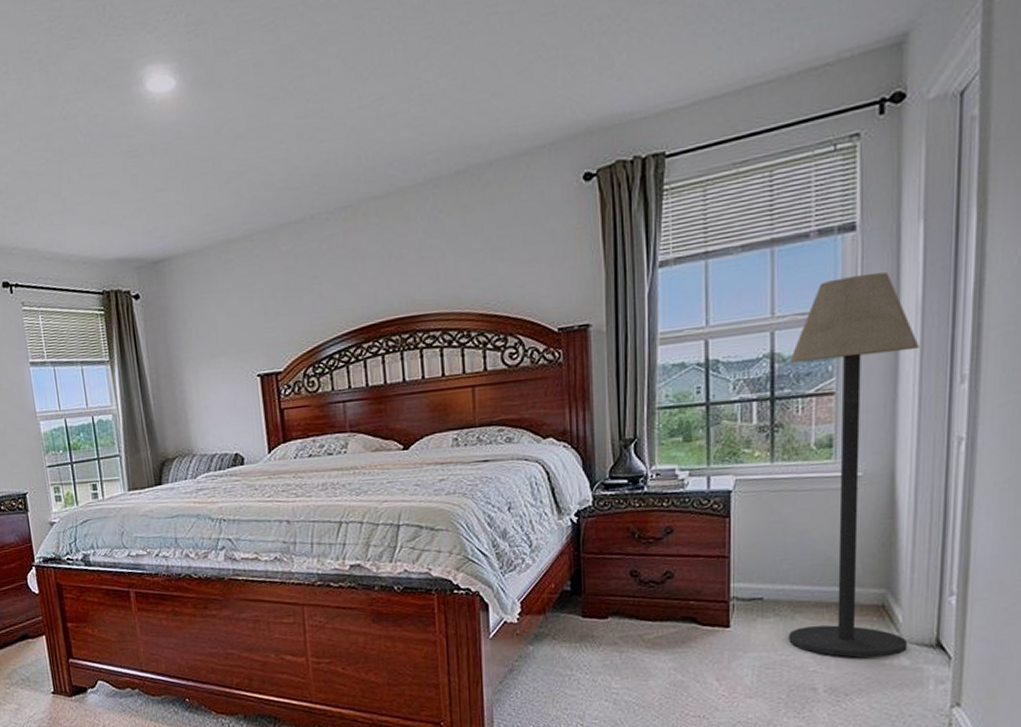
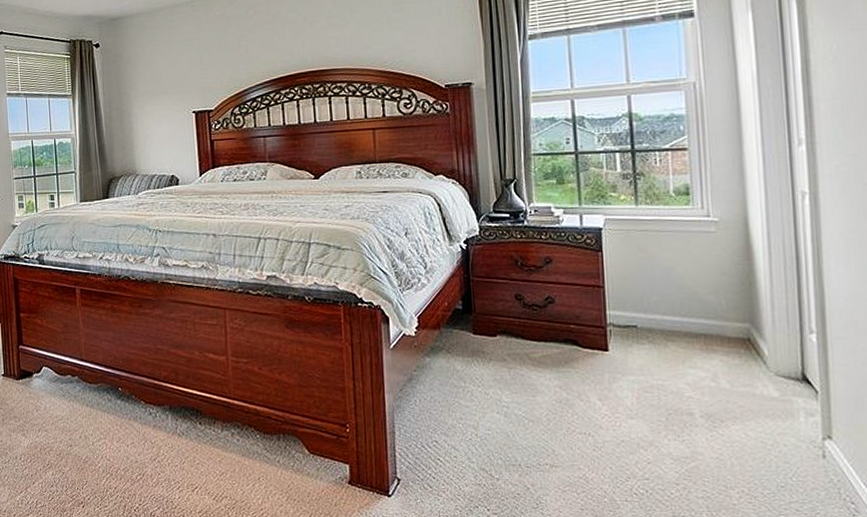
floor lamp: present [789,272,919,658] -> none [645,51,776,388]

